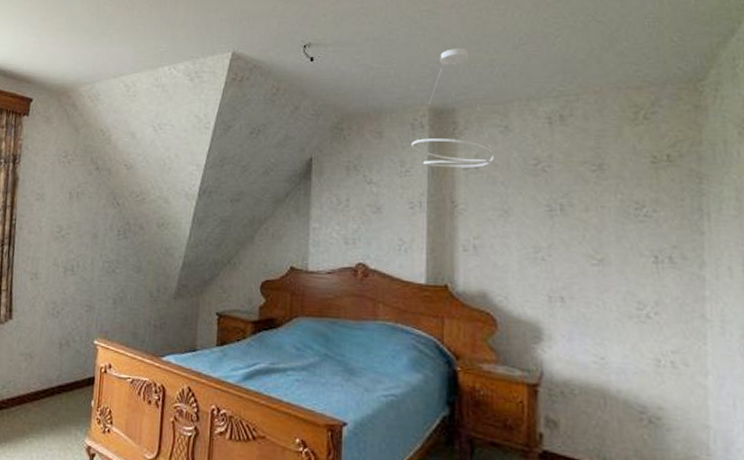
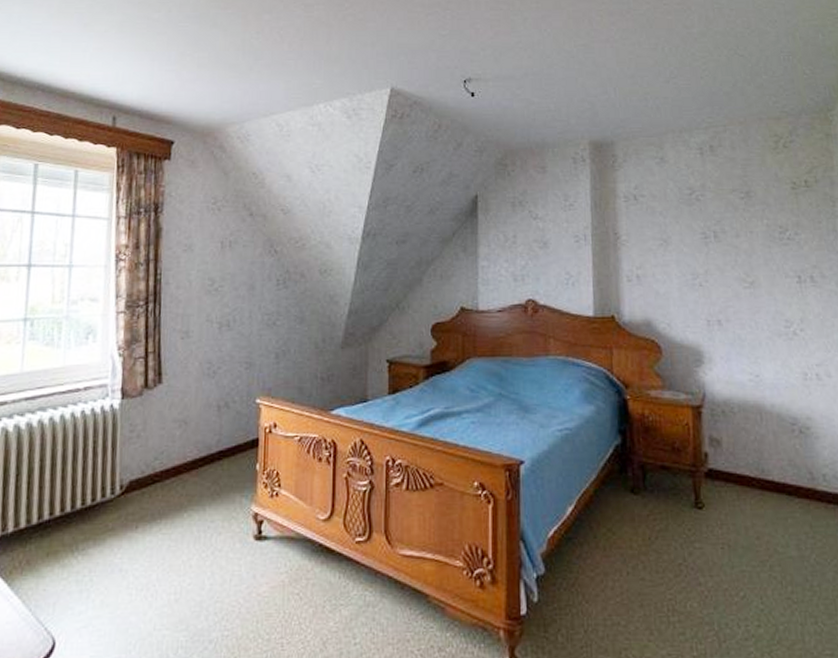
ceiling light fixture: present [410,49,495,168] -> none [573,82,653,200]

